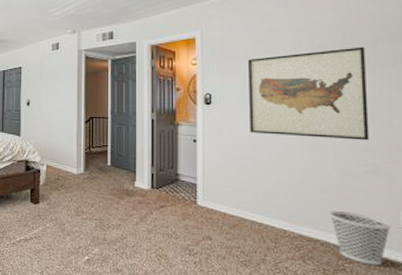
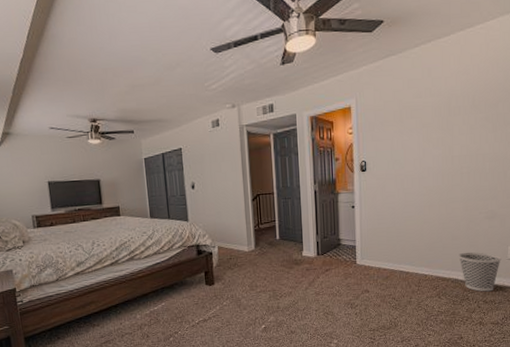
wall art: present [247,46,370,141] -> none [396,107,490,195]

